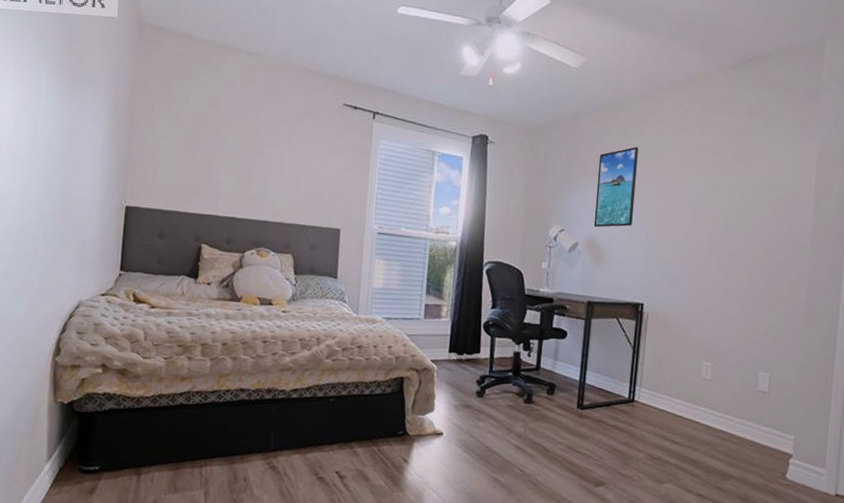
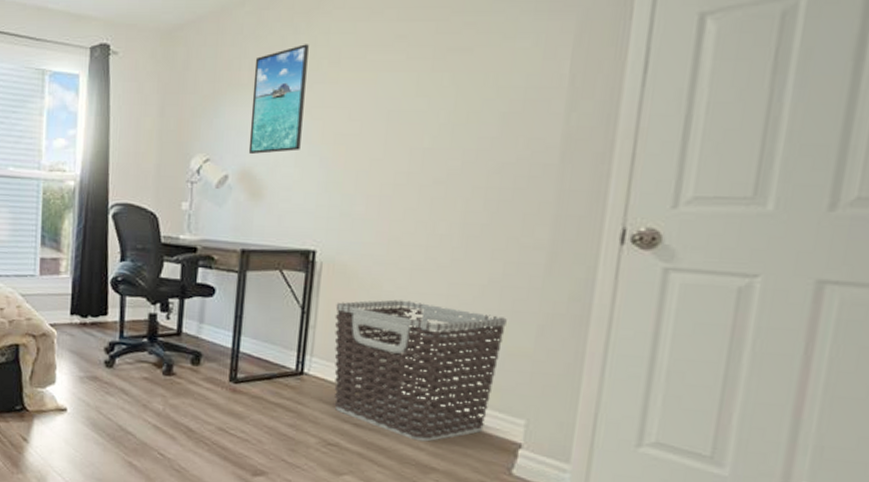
clothes hamper: none [657,343,779,455] -> present [334,299,507,442]

